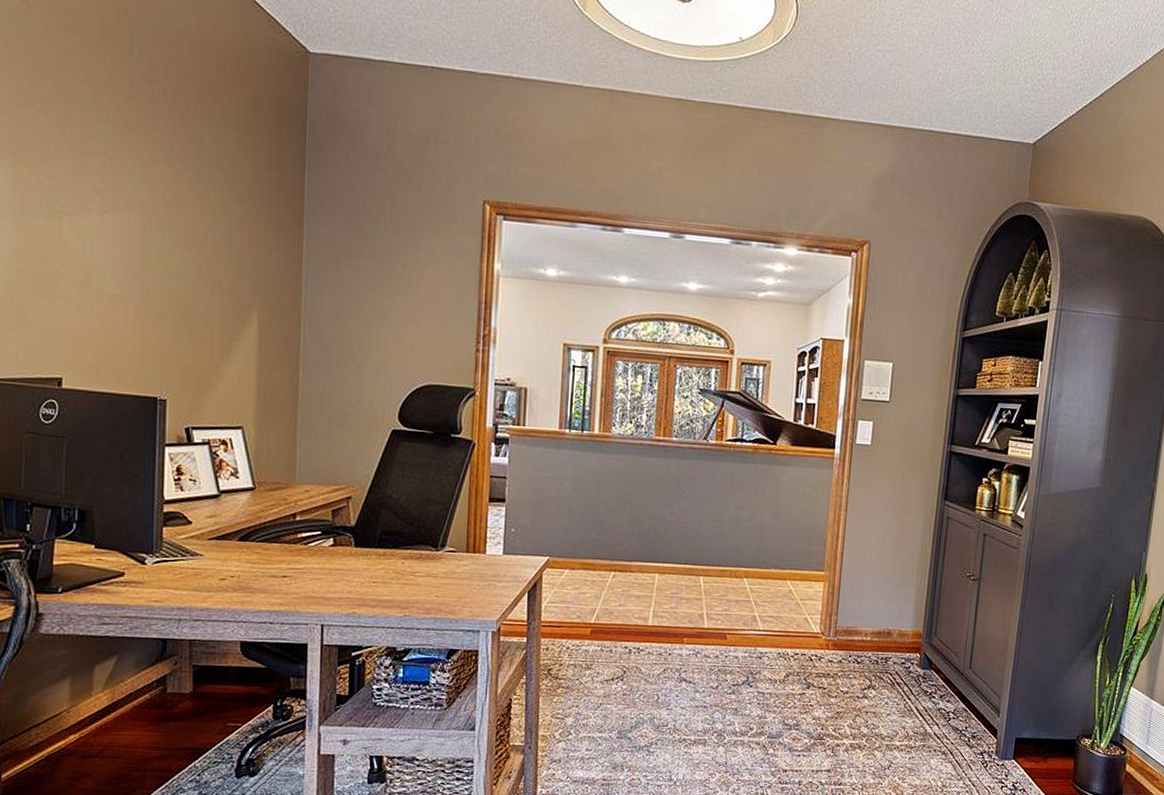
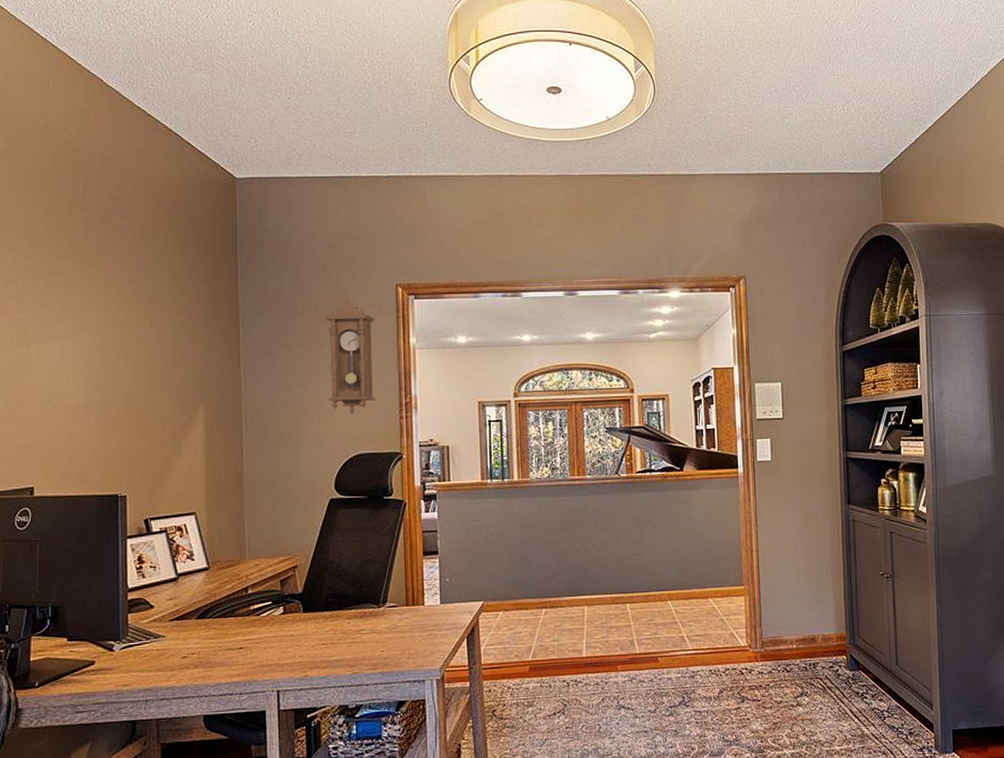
pendulum clock: none [397,207,457,340] -> present [324,297,376,414]

